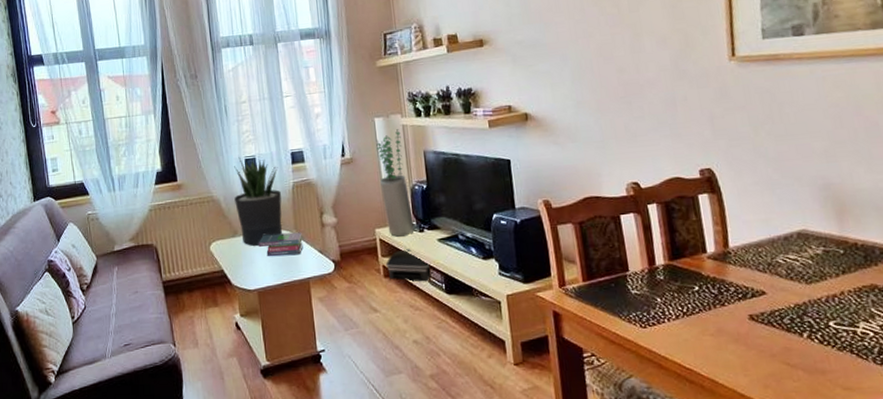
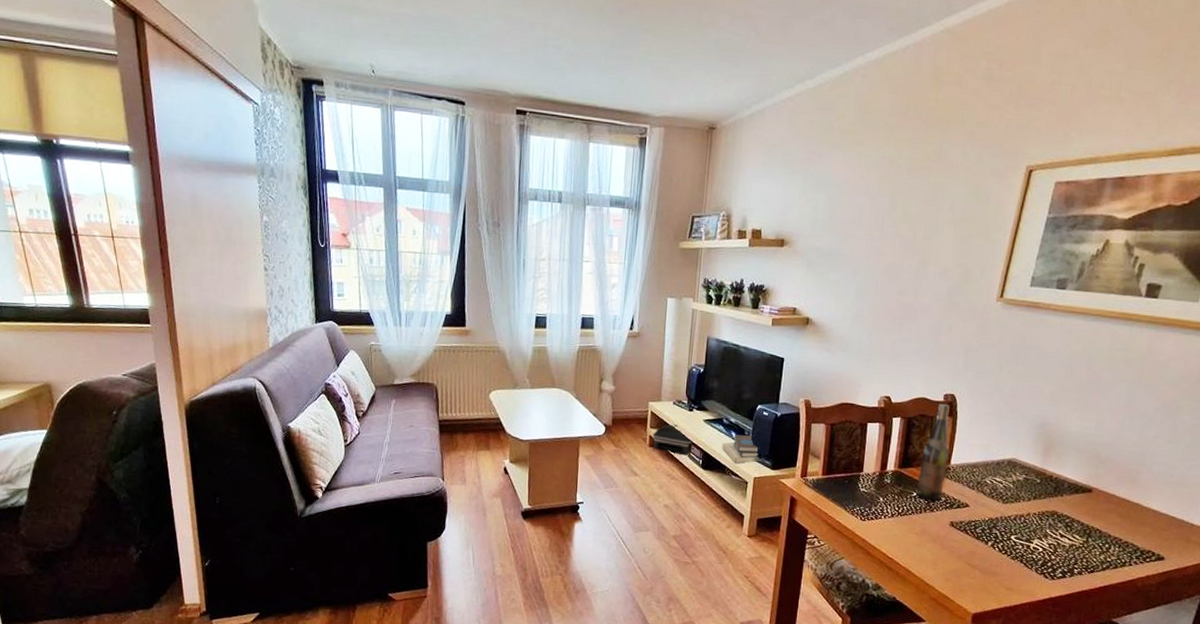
planter: present [234,157,283,246] -> none [520,313,566,400]
books: present [258,232,303,256] -> none [536,391,580,415]
vase: present [376,129,414,237] -> none [661,312,690,413]
books: none [463,247,512,283] -> present [722,435,763,464]
wine bottle: none [691,180,730,293] -> present [916,404,950,501]

